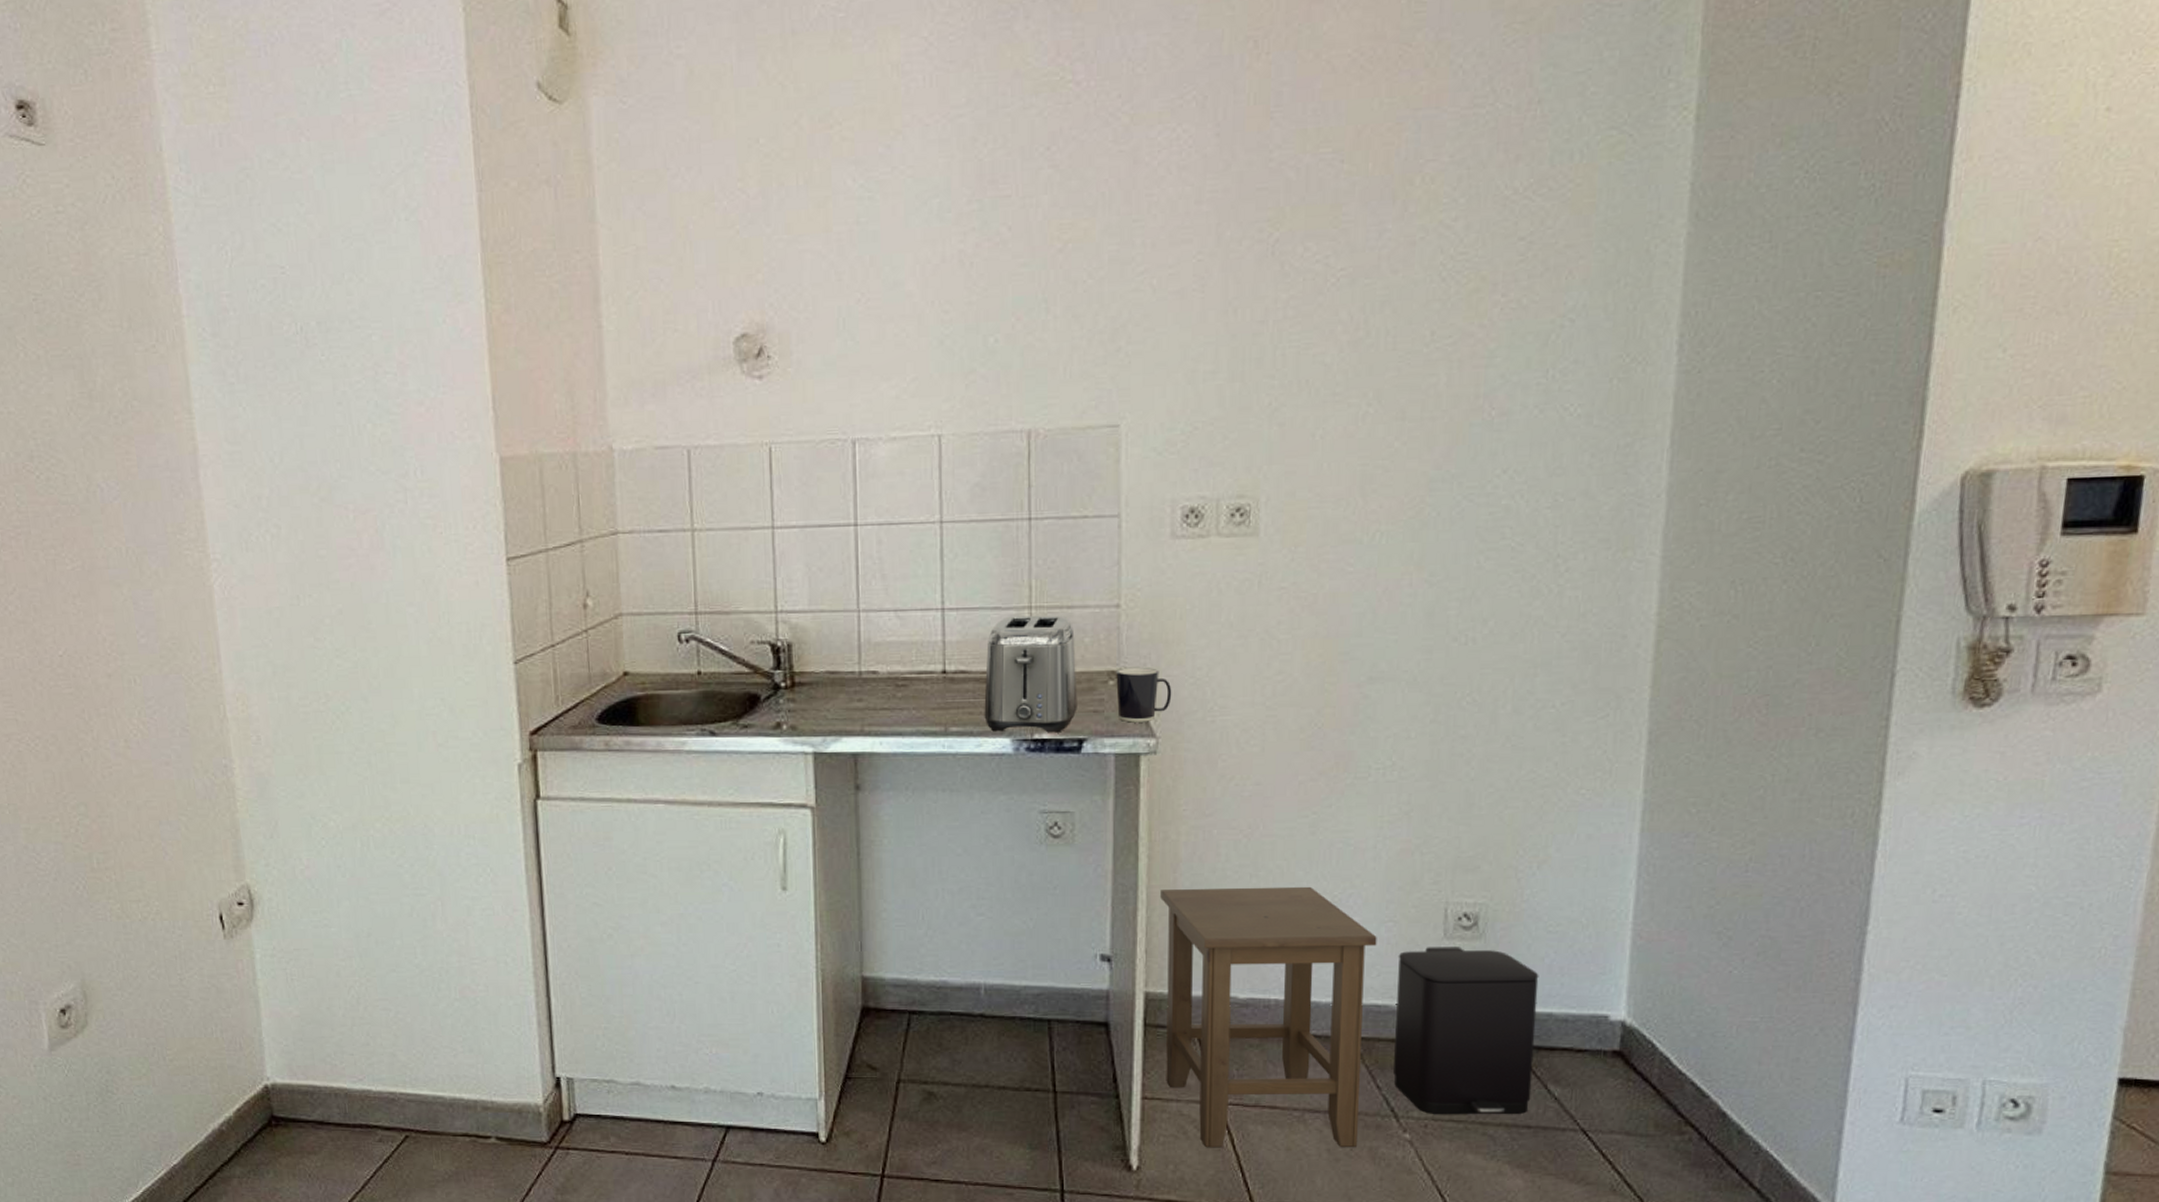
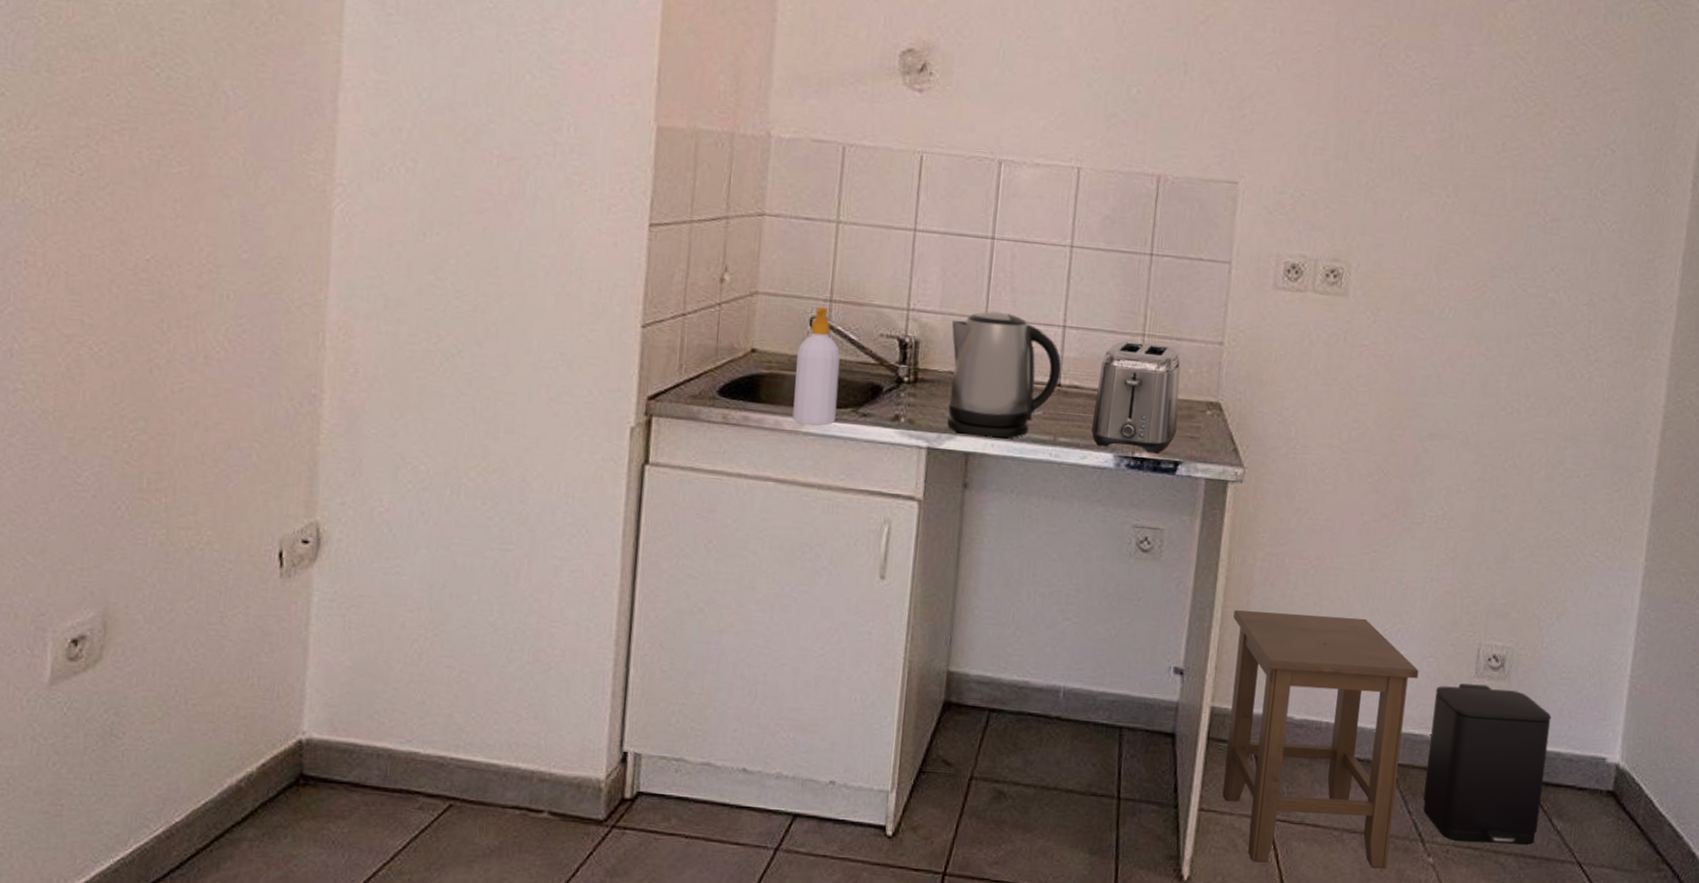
soap bottle: none [669,621,717,744] -> present [792,307,841,426]
kettle: none [822,602,944,735] -> present [947,311,1061,439]
mug: present [1116,667,1172,723] -> none [1212,400,1262,453]

